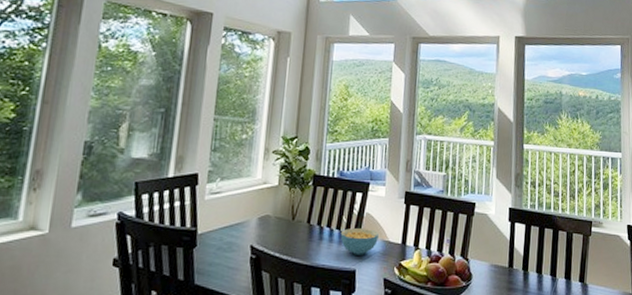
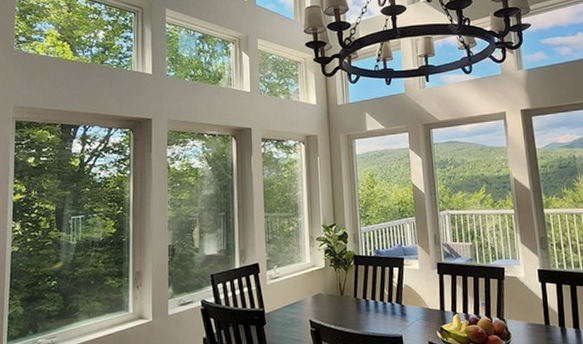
cereal bowl: present [340,228,379,255] -> none [384,299,419,323]

